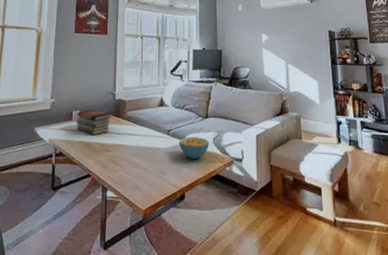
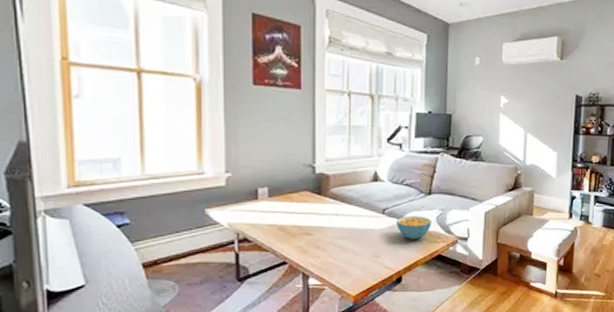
book stack: present [75,110,112,135] -> none [263,186,312,217]

